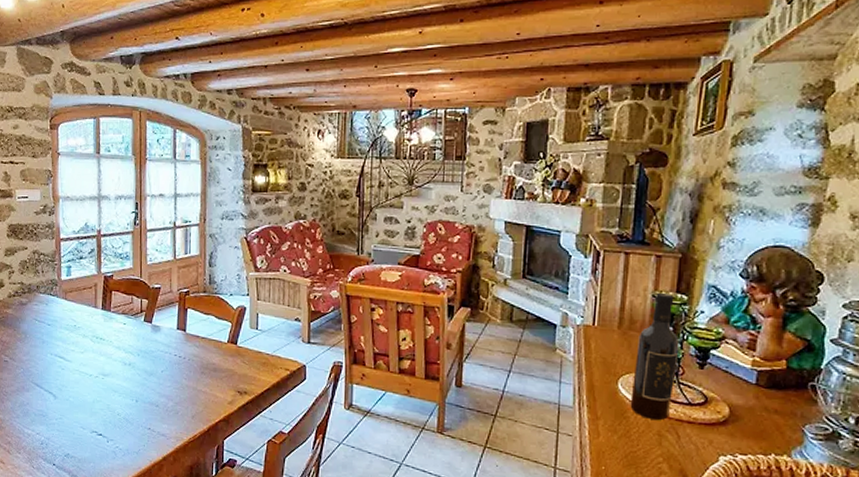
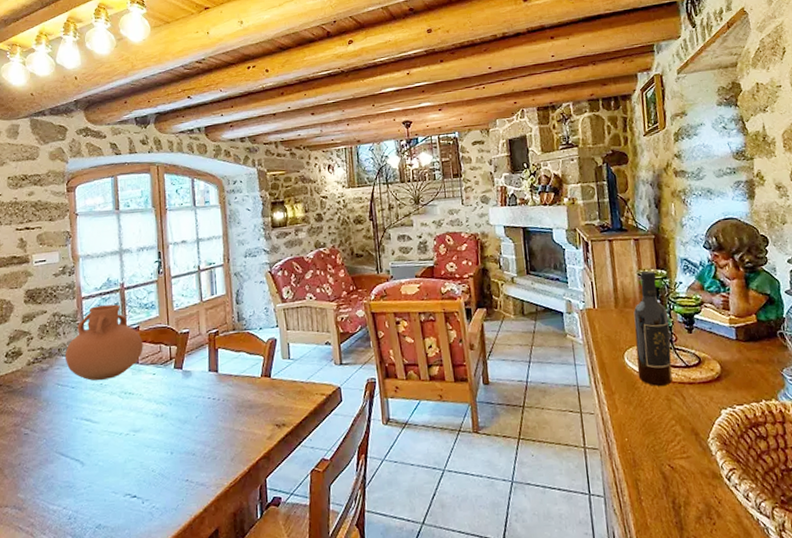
vase: none [42,249,116,322] -> present [64,304,143,381]

